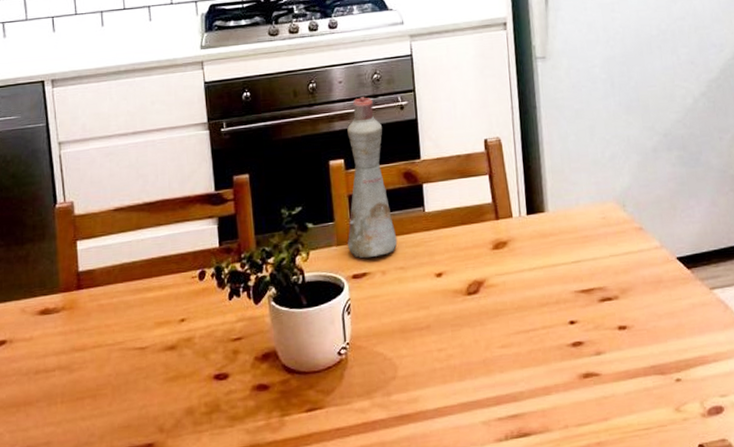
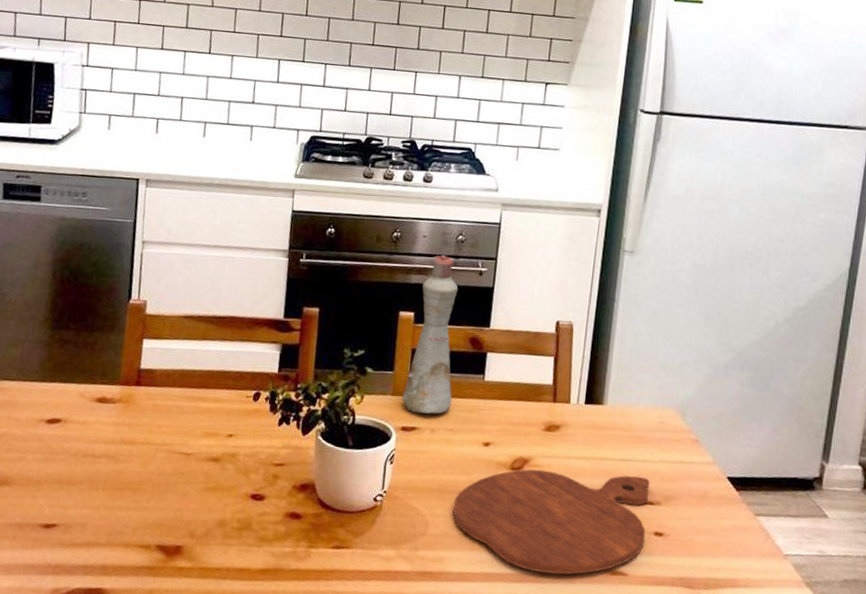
cutting board: none [418,275,611,392] -> present [453,469,650,575]

